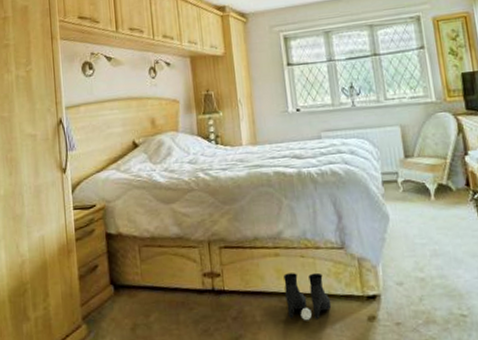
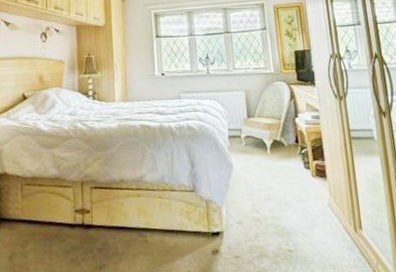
boots: present [283,272,332,321] -> none [143,211,182,253]

